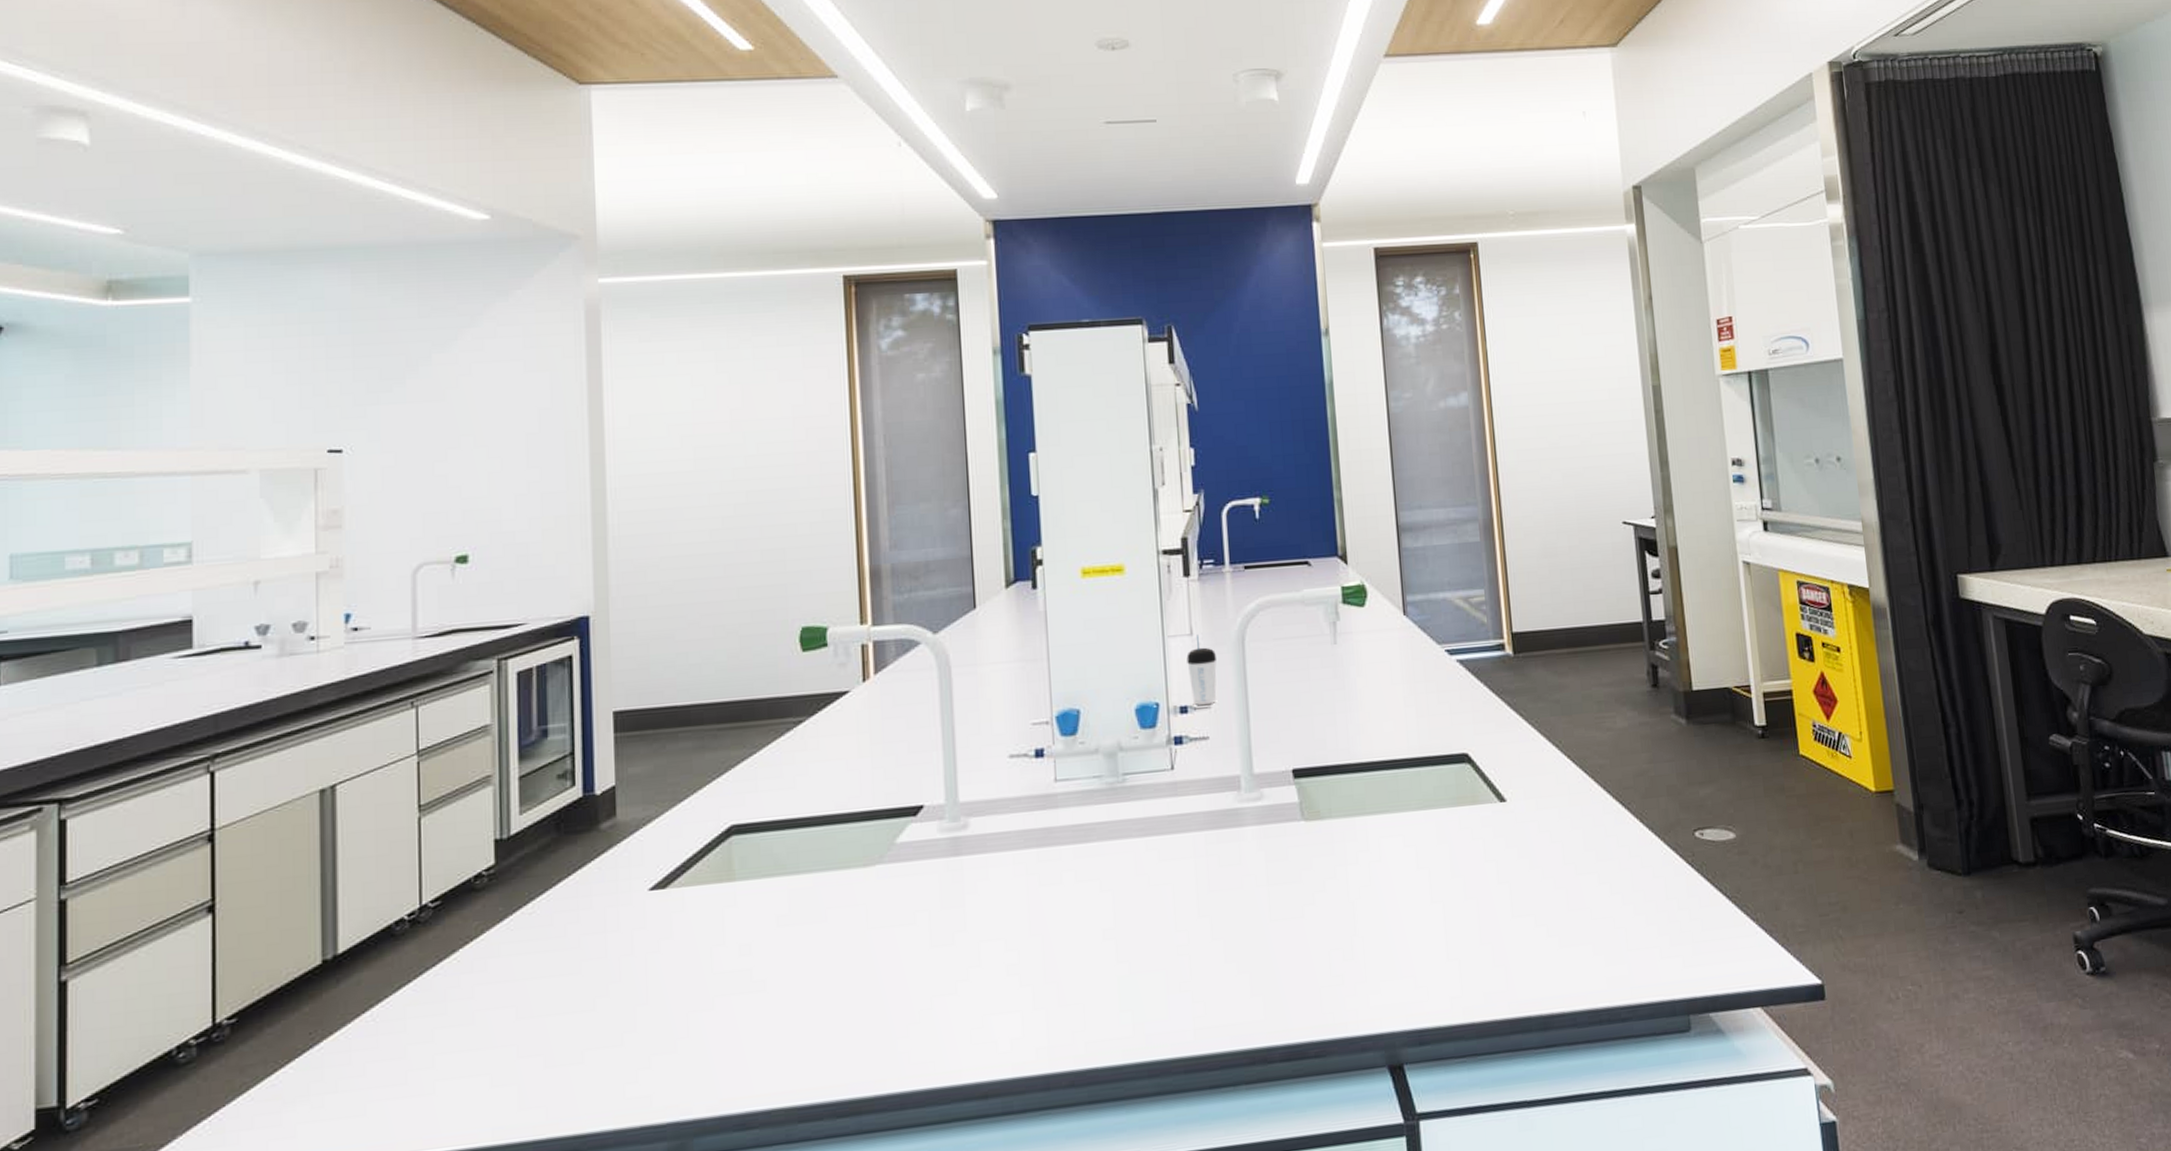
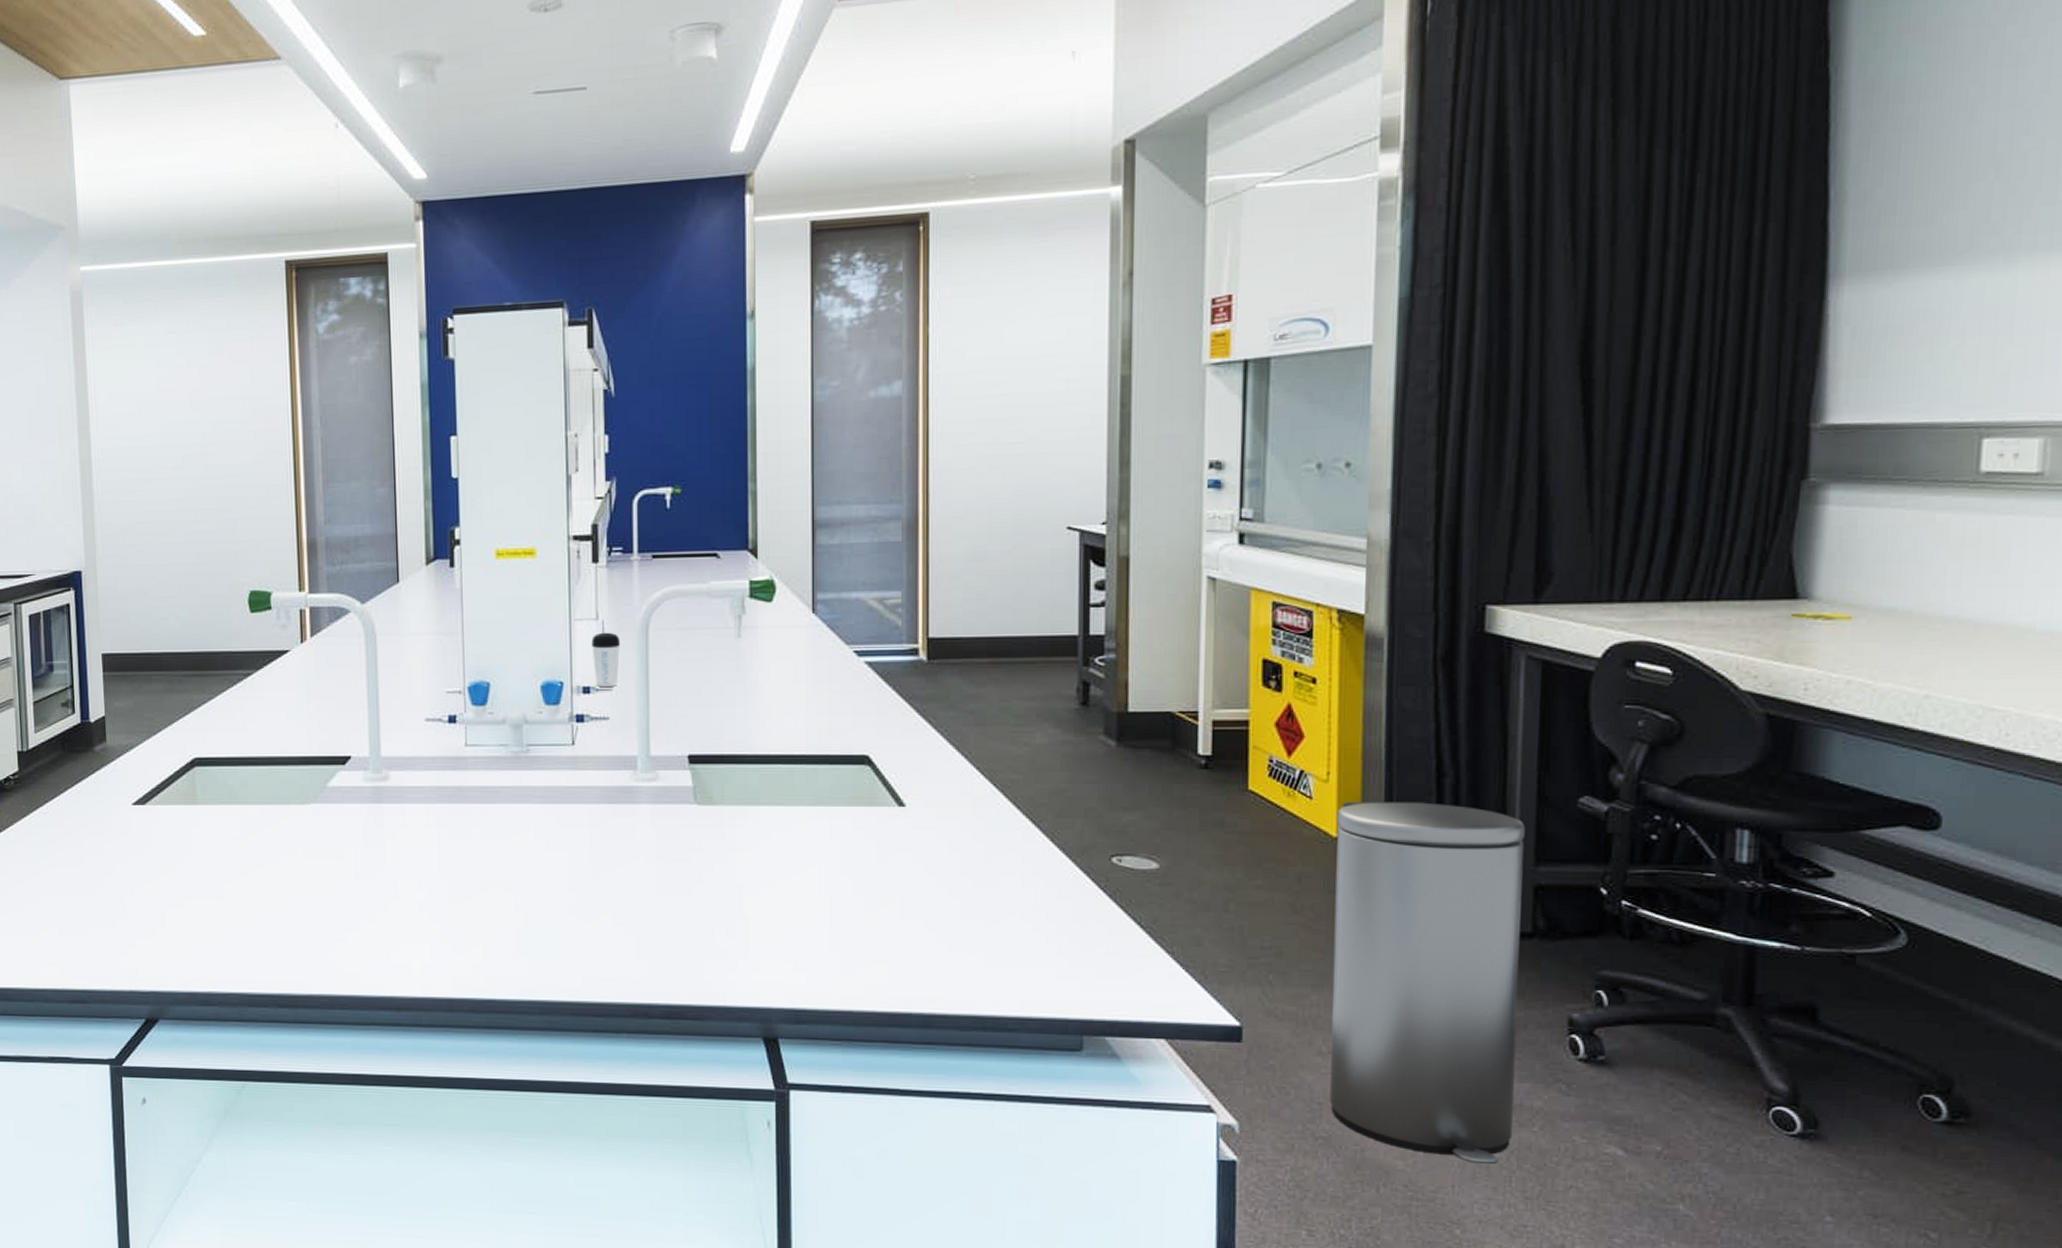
pedal bin: none [1872,752,2050,1087] -> present [1330,802,1525,1164]

